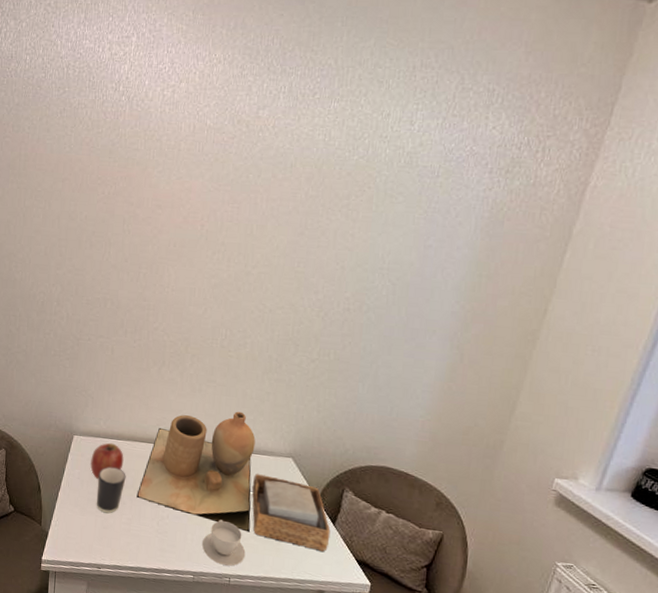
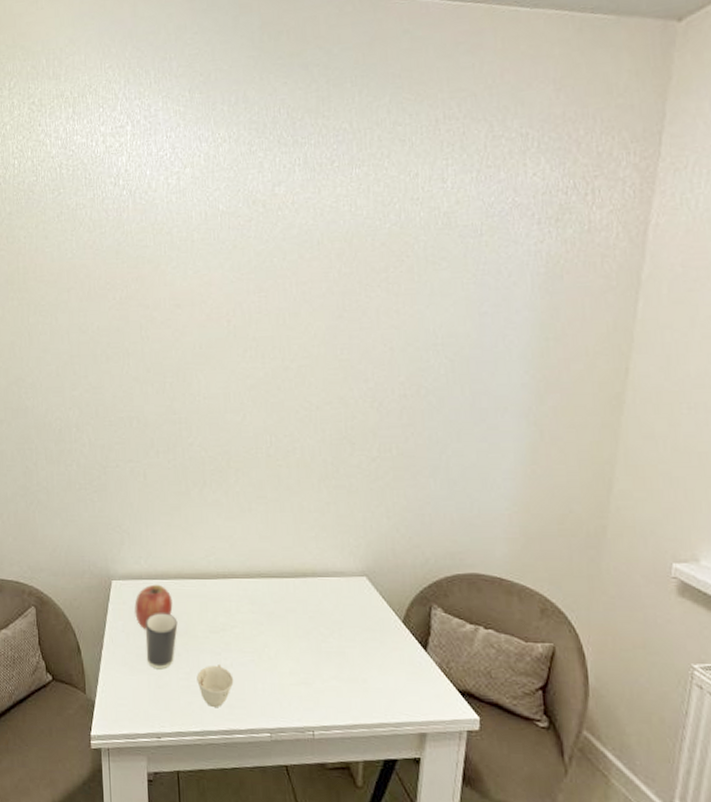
vase: present [136,411,256,532] -> none [192,529,329,672]
teacup: none [137,515,168,550] -> present [197,665,234,707]
teacup: present [202,519,246,566] -> none [276,661,328,716]
napkin holder: present [252,474,331,552] -> none [324,600,424,685]

